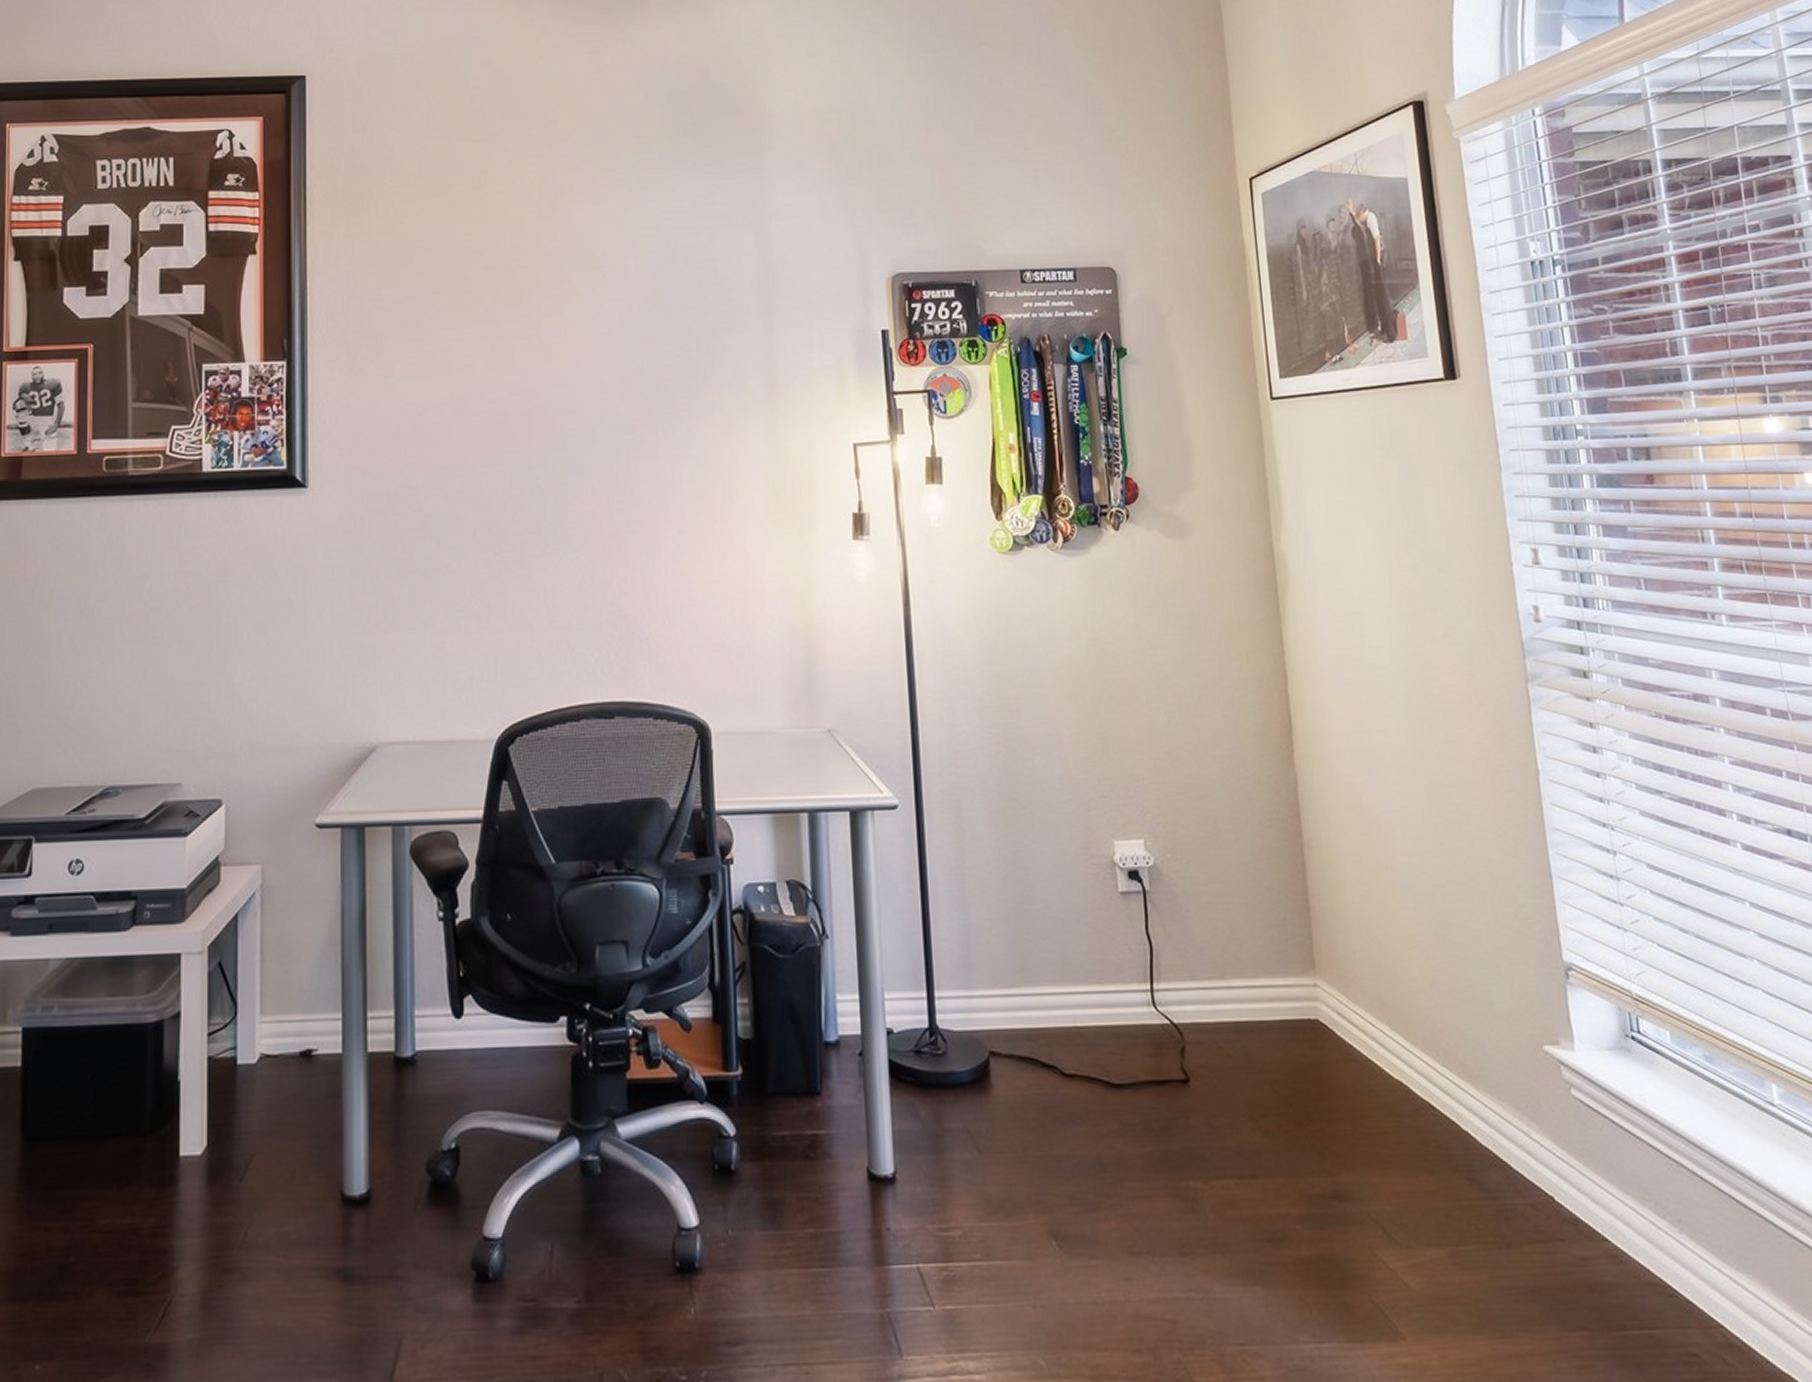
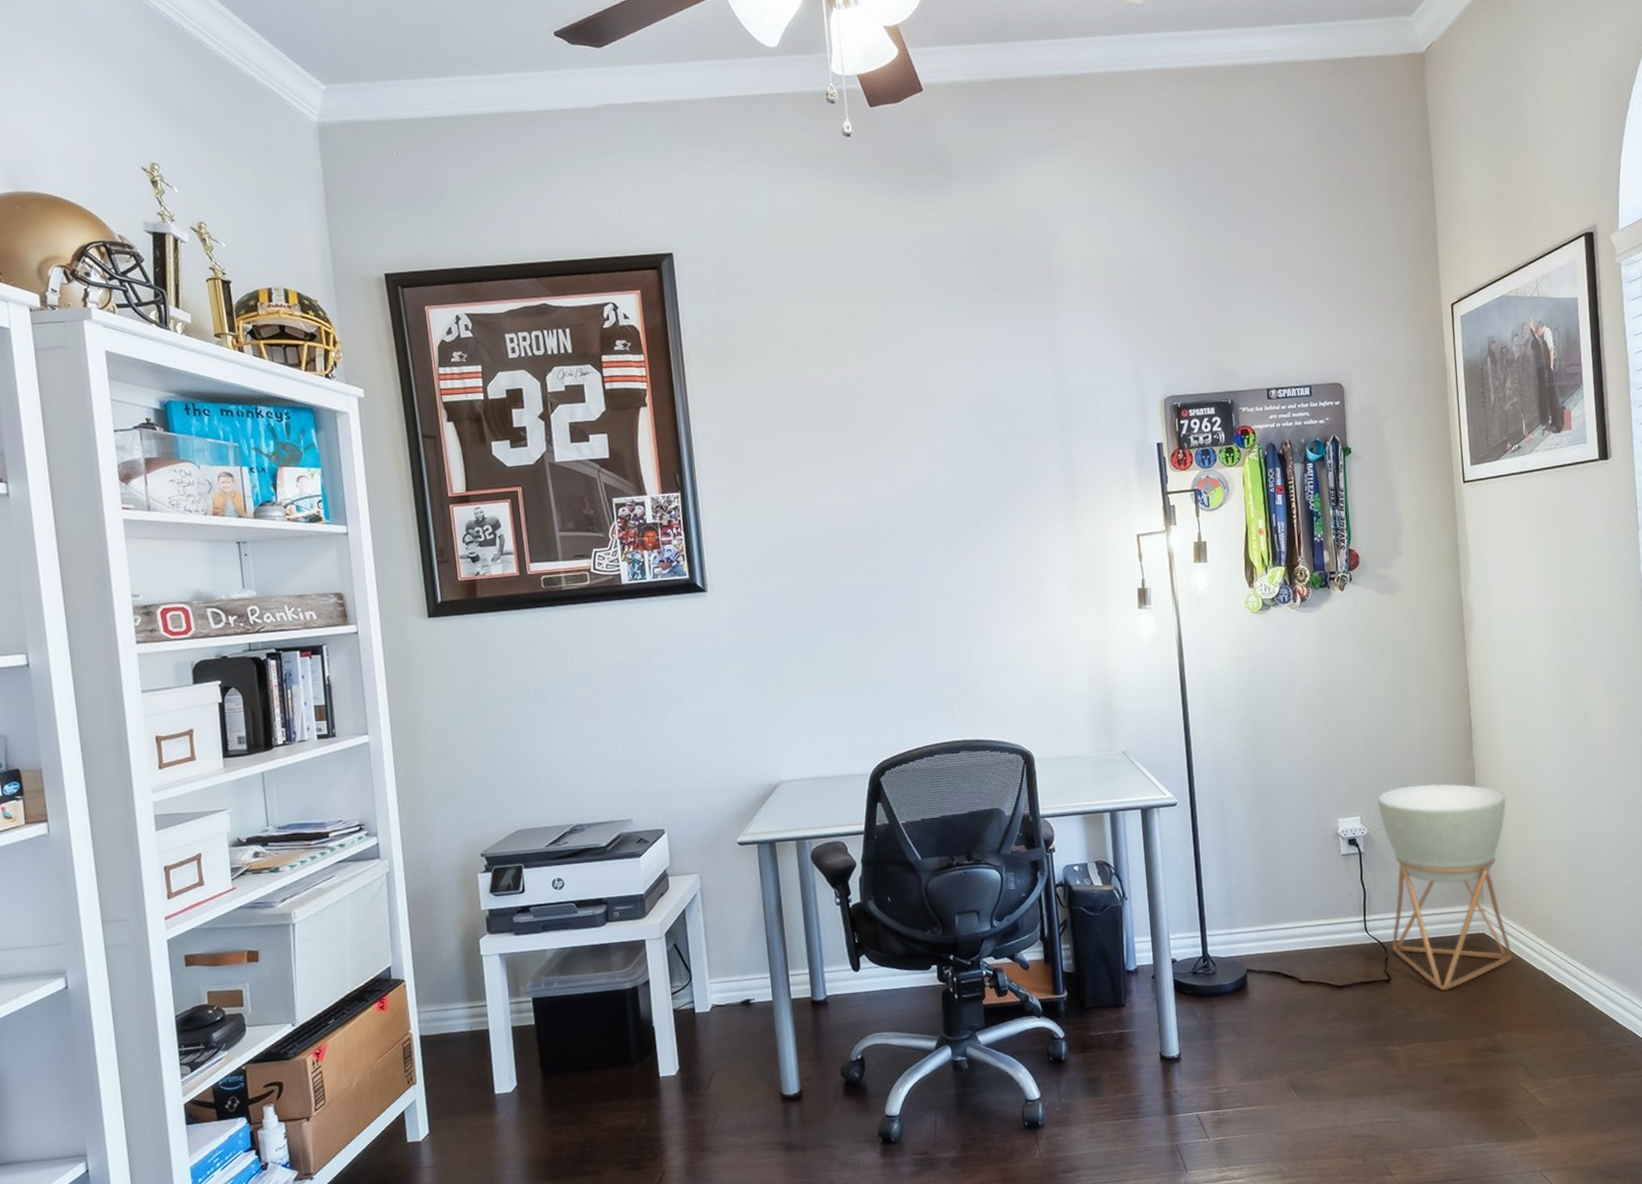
planter: none [1166,799,1358,1103] -> present [1377,783,1512,991]

